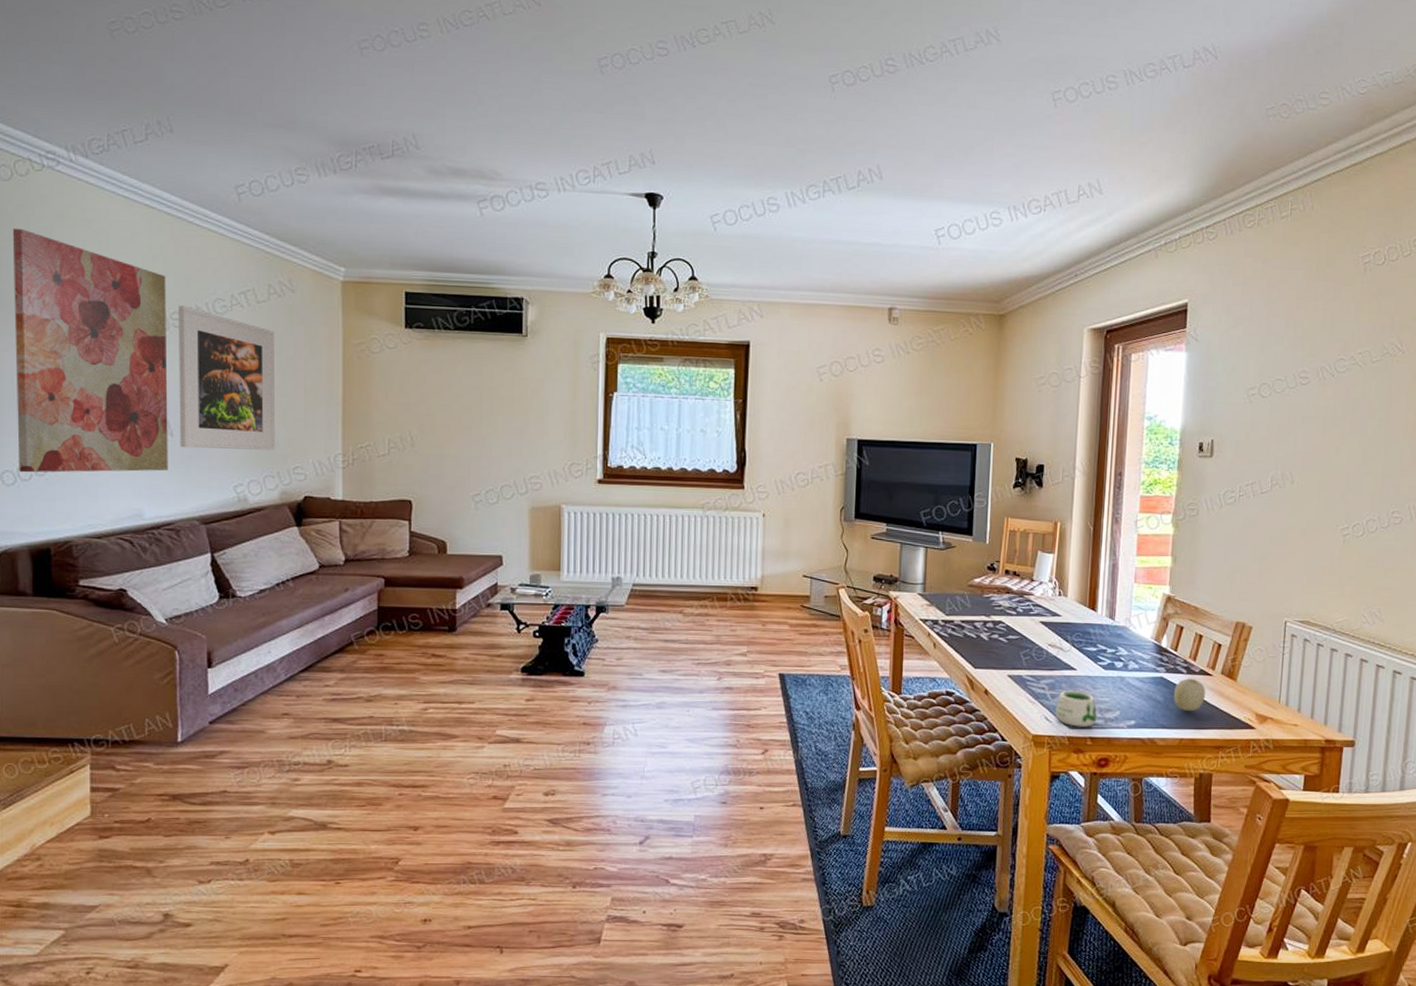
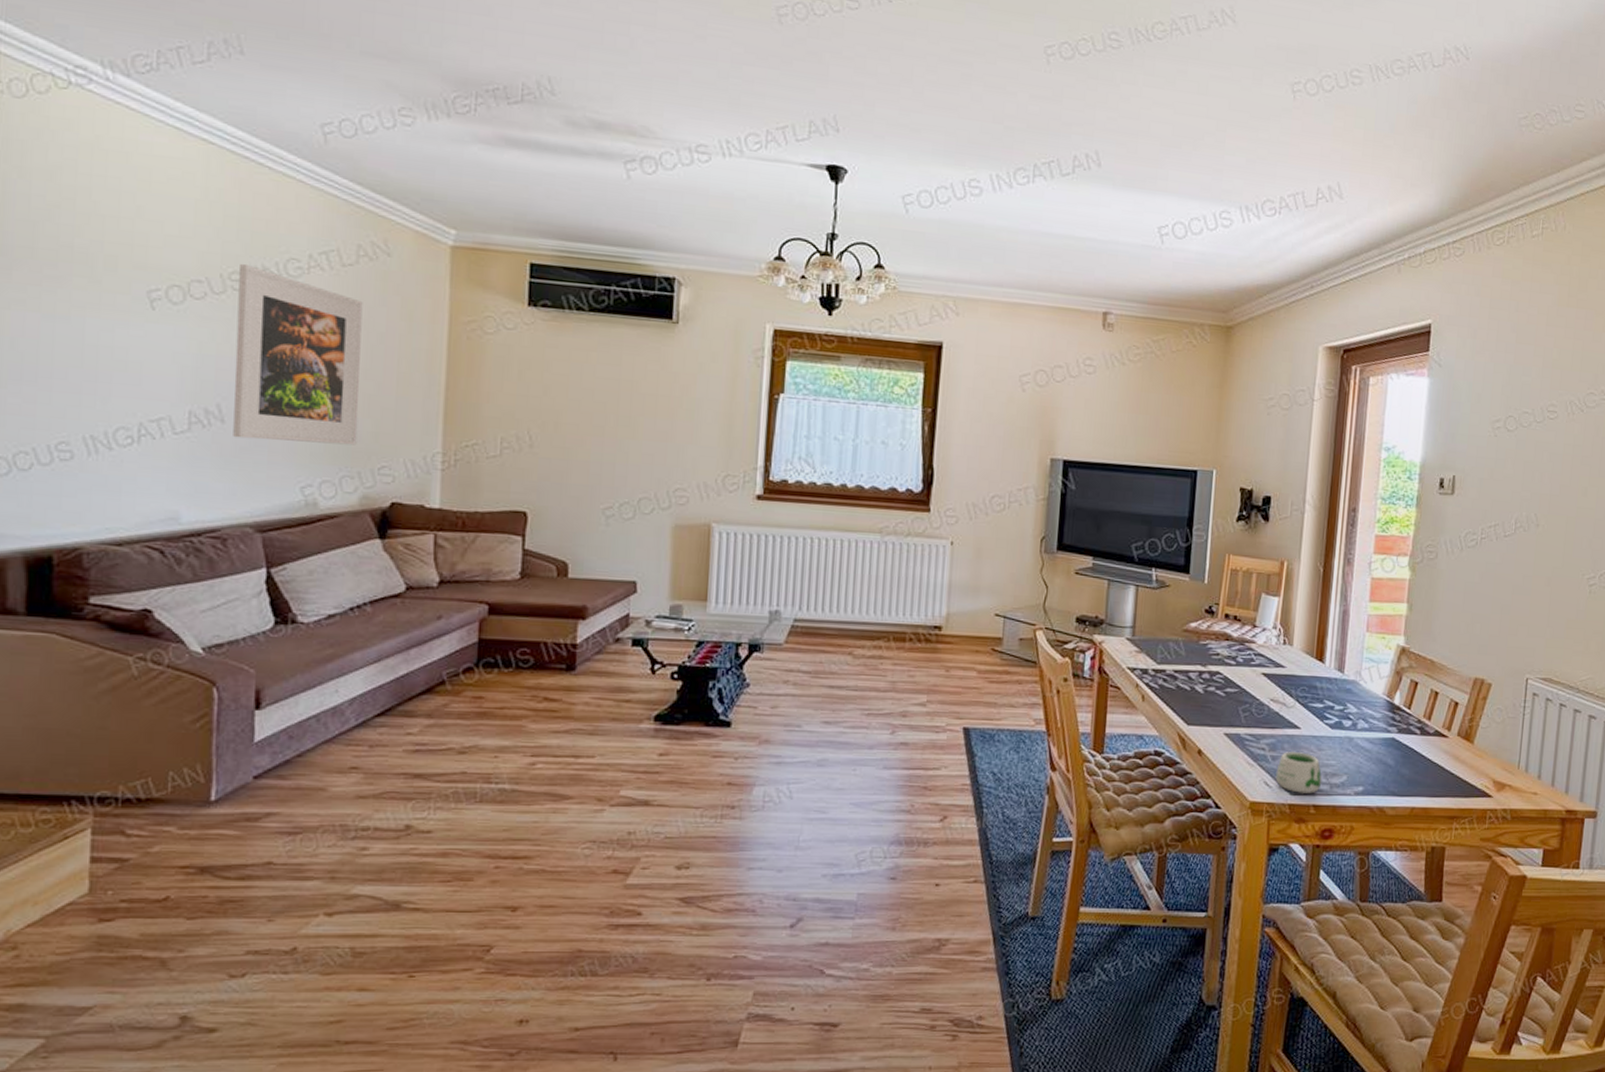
wall art: present [12,228,168,473] -> none [15,156,226,465]
fruit: present [1174,678,1206,711] -> none [1406,740,1441,777]

